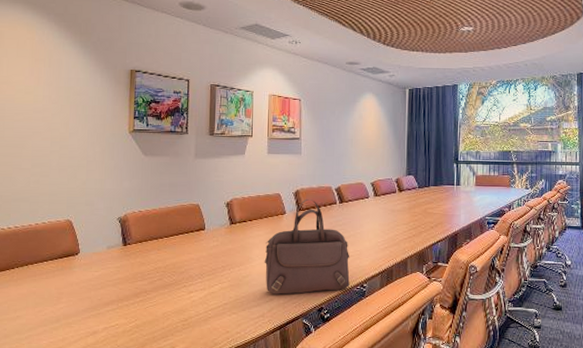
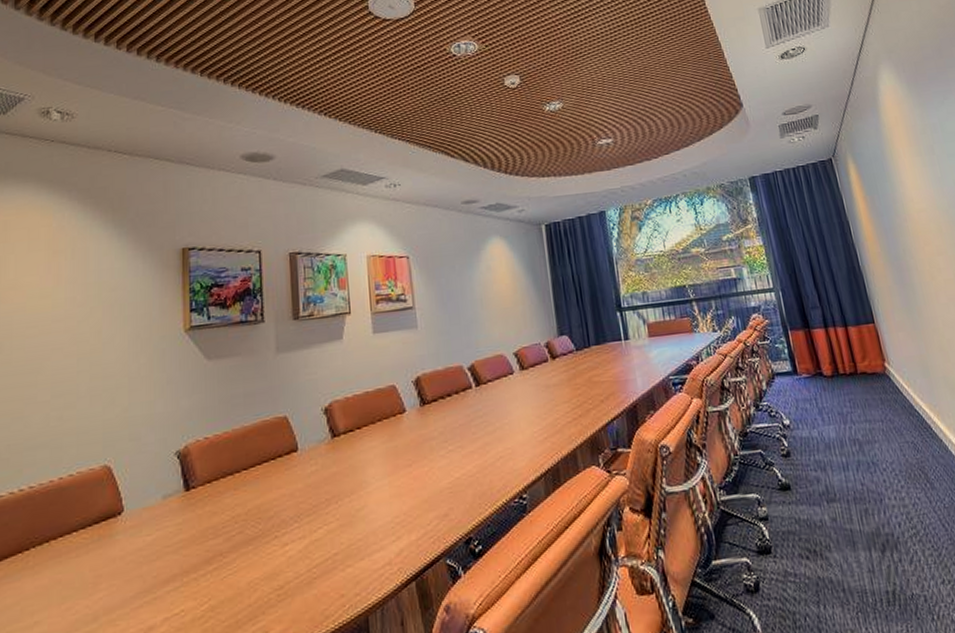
handbag: present [264,198,350,294] -> none [383,386,504,529]

